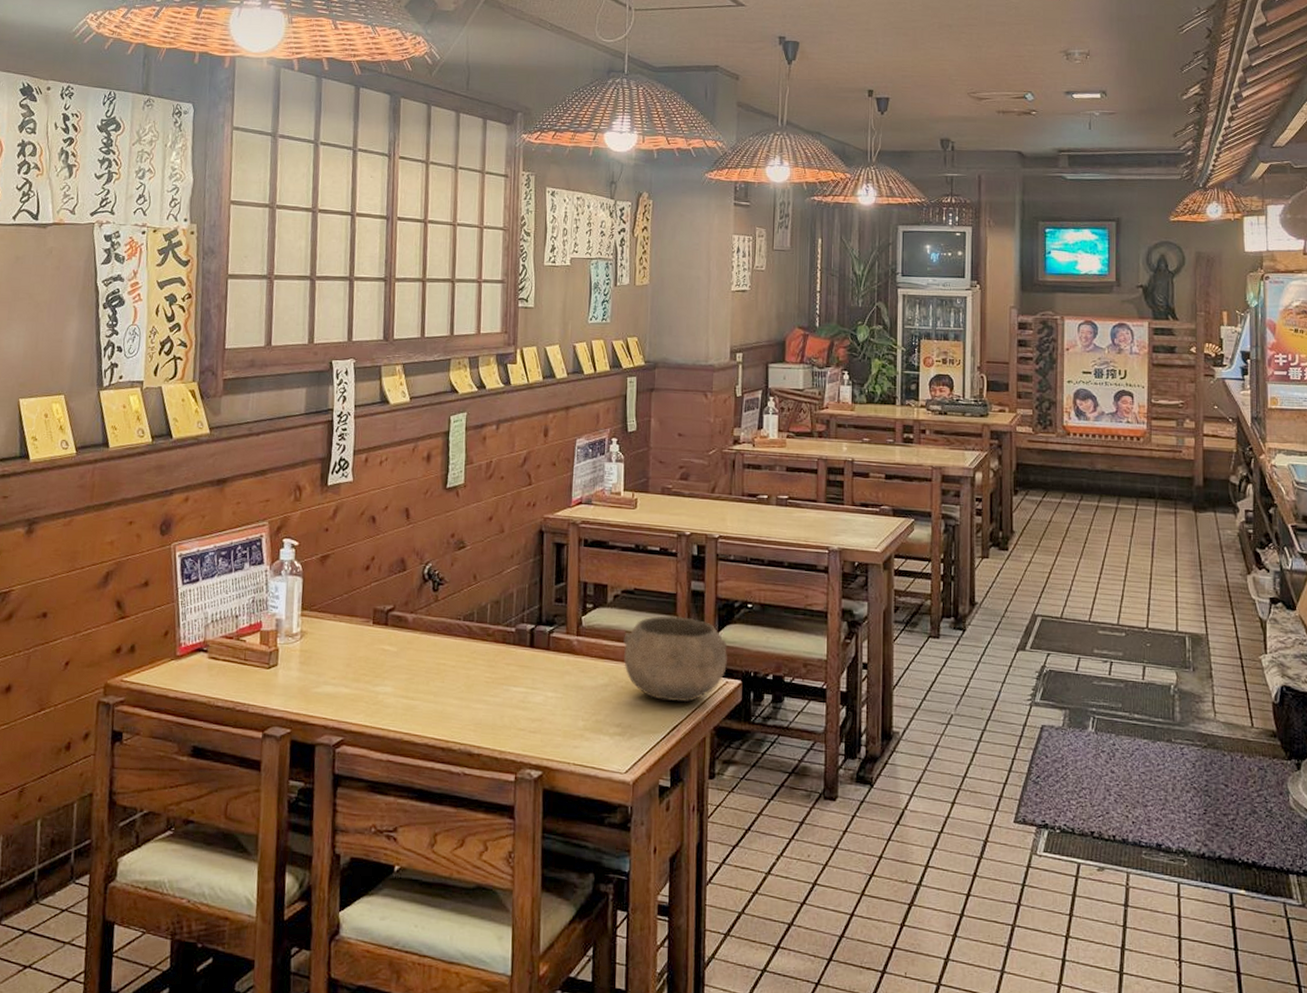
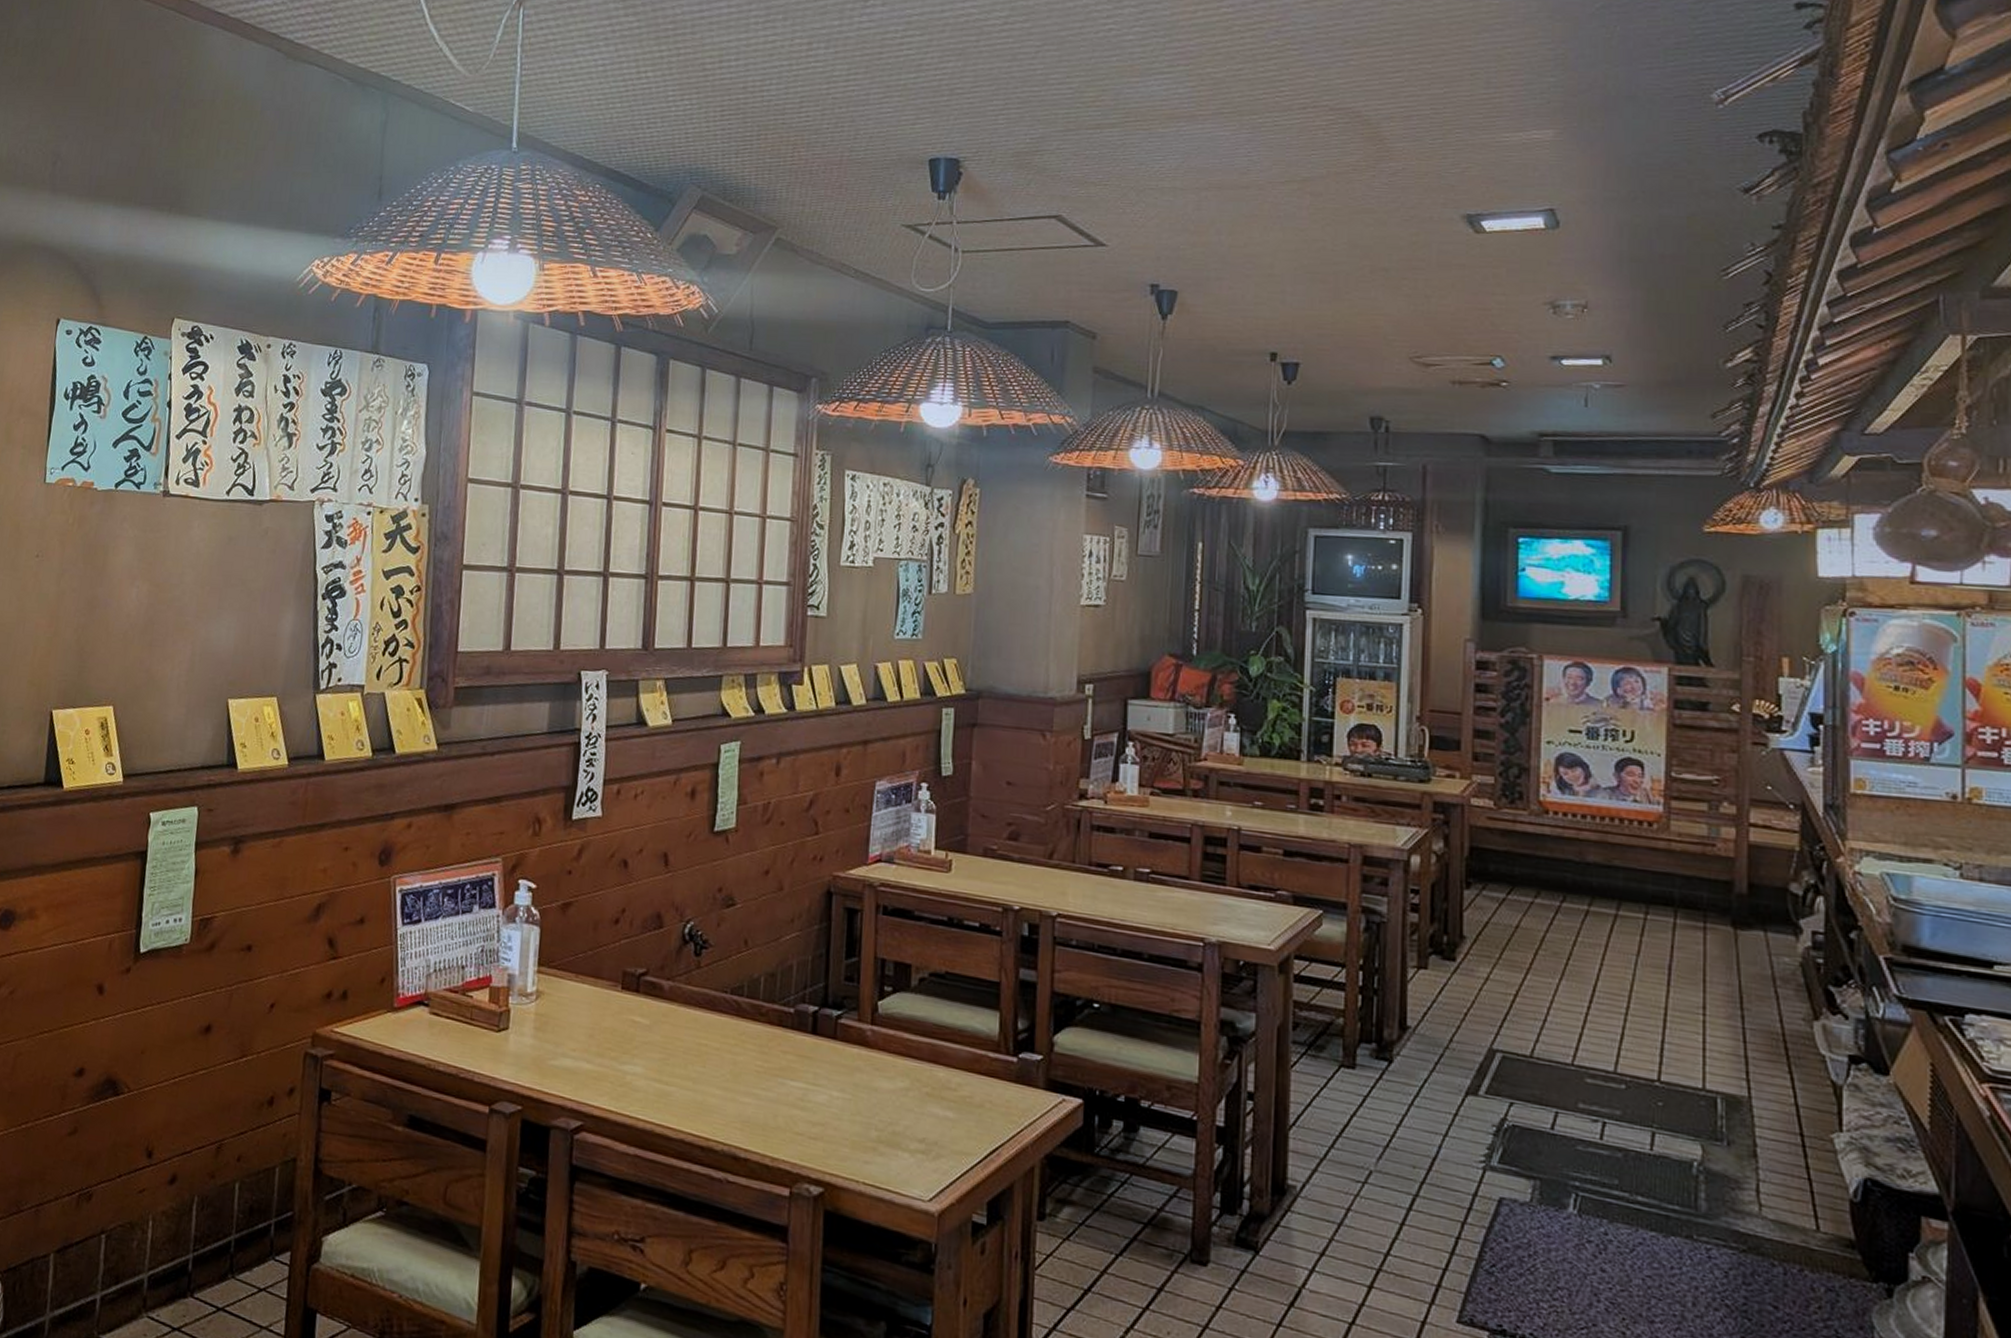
bowl: present [623,615,727,703] -> none [929,1008,1066,1121]

